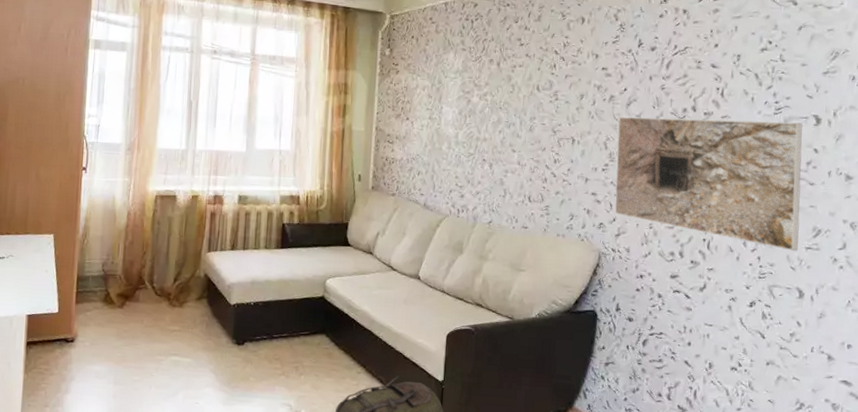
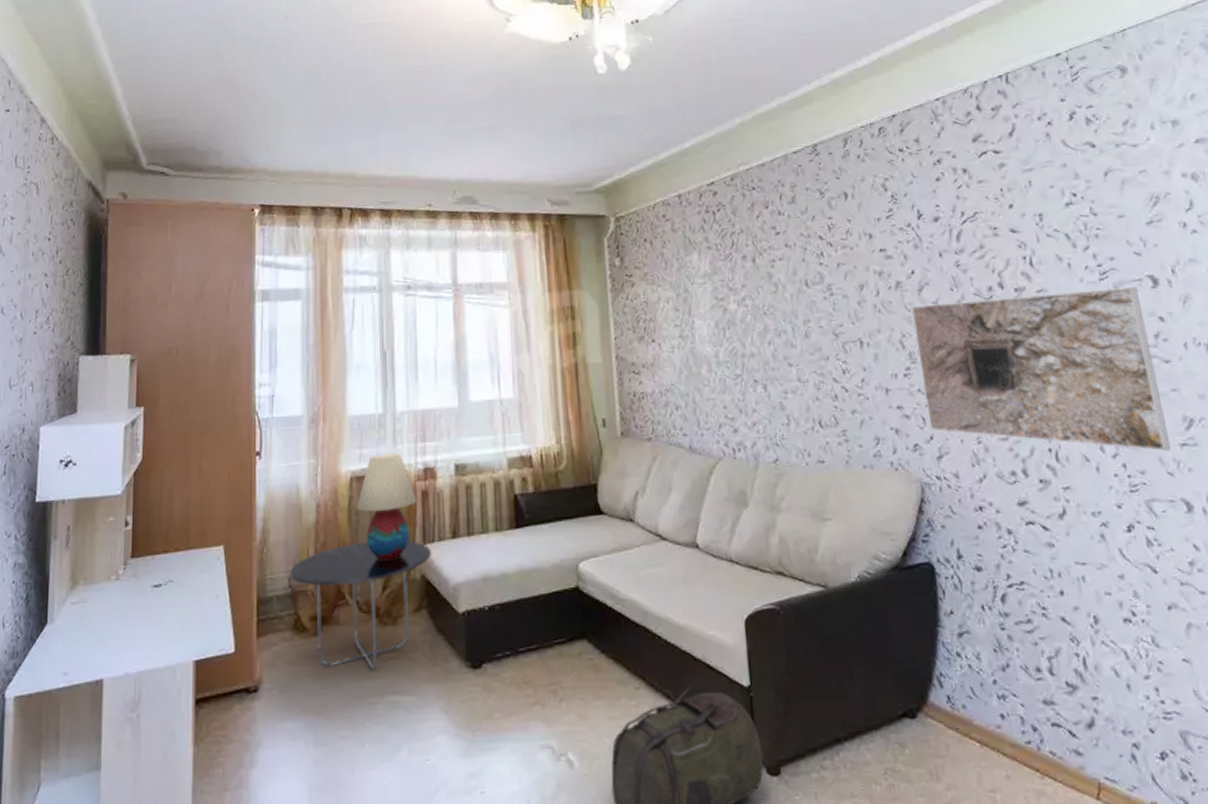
side table: none [104,245,214,337] -> present [290,541,432,670]
table lamp: none [159,180,206,261] -> present [357,453,416,561]

